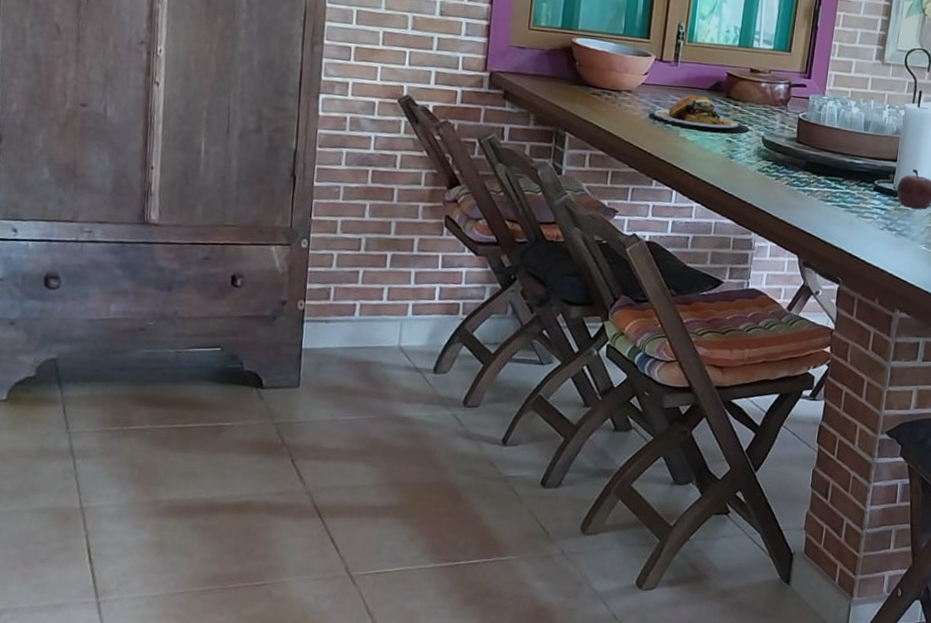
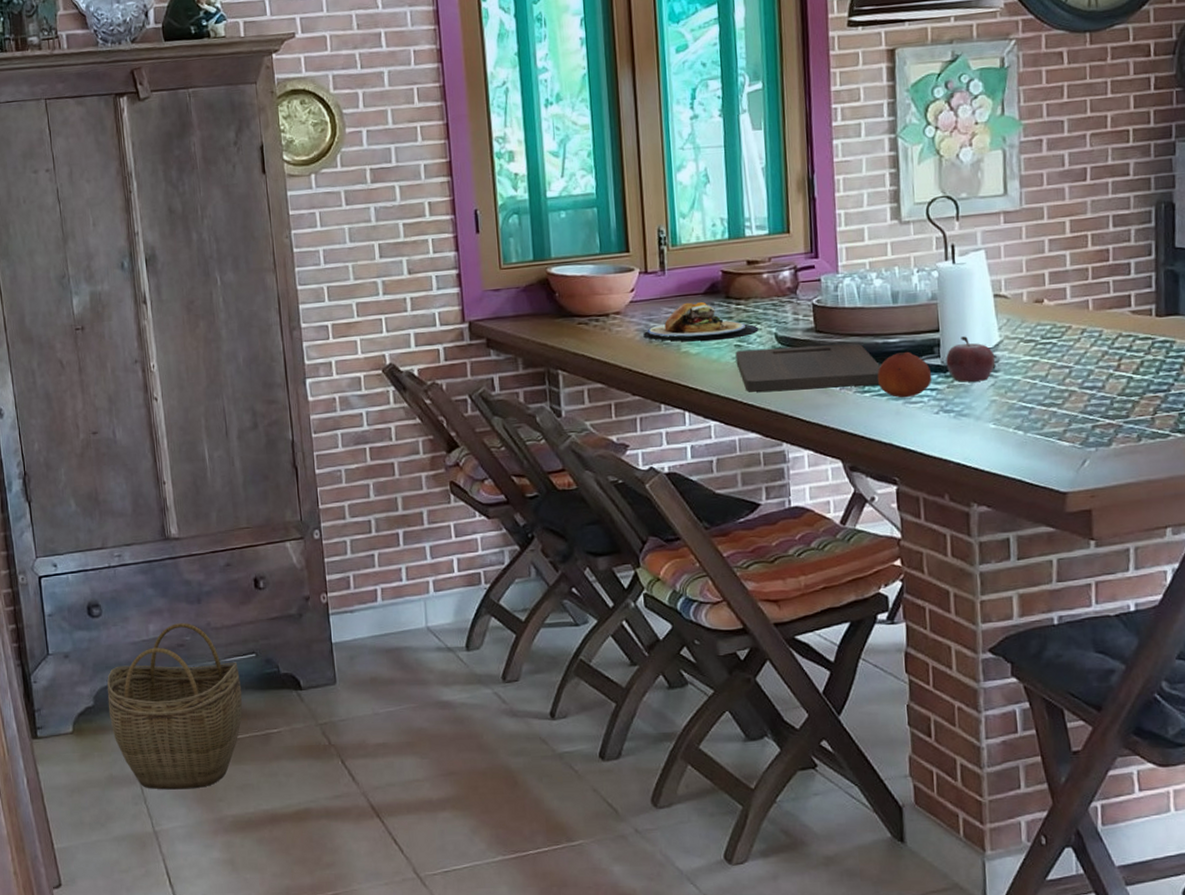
woven basket: none [50,307,201,470] -> present [107,623,243,790]
cutting board: none [725,145,845,197] -> present [735,343,881,392]
fruit: none [840,173,884,212] -> present [877,351,932,398]

